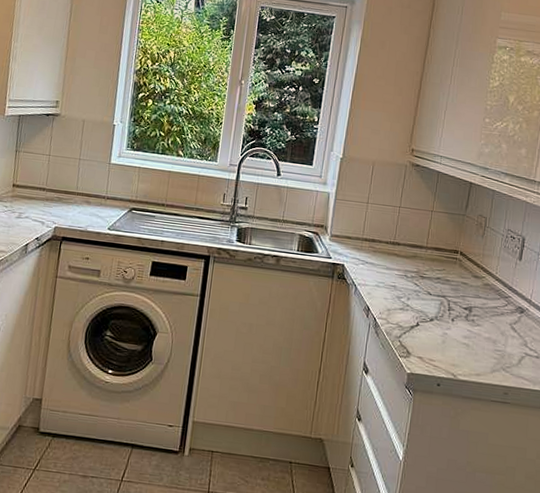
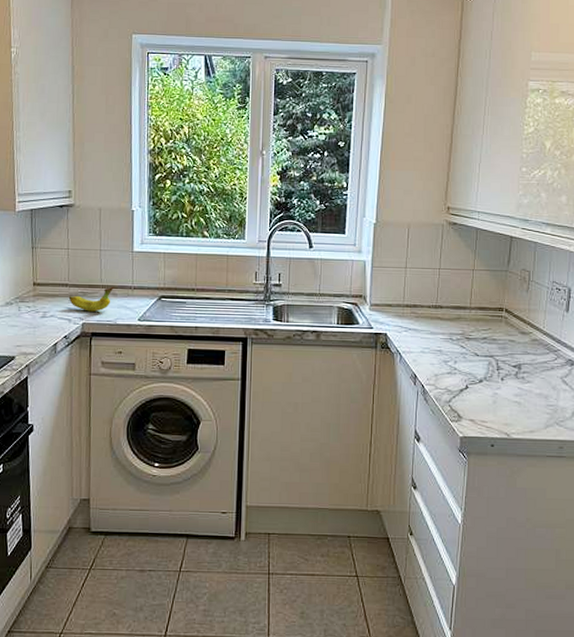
fruit: none [44,194,89,217] -> present [68,286,114,312]

